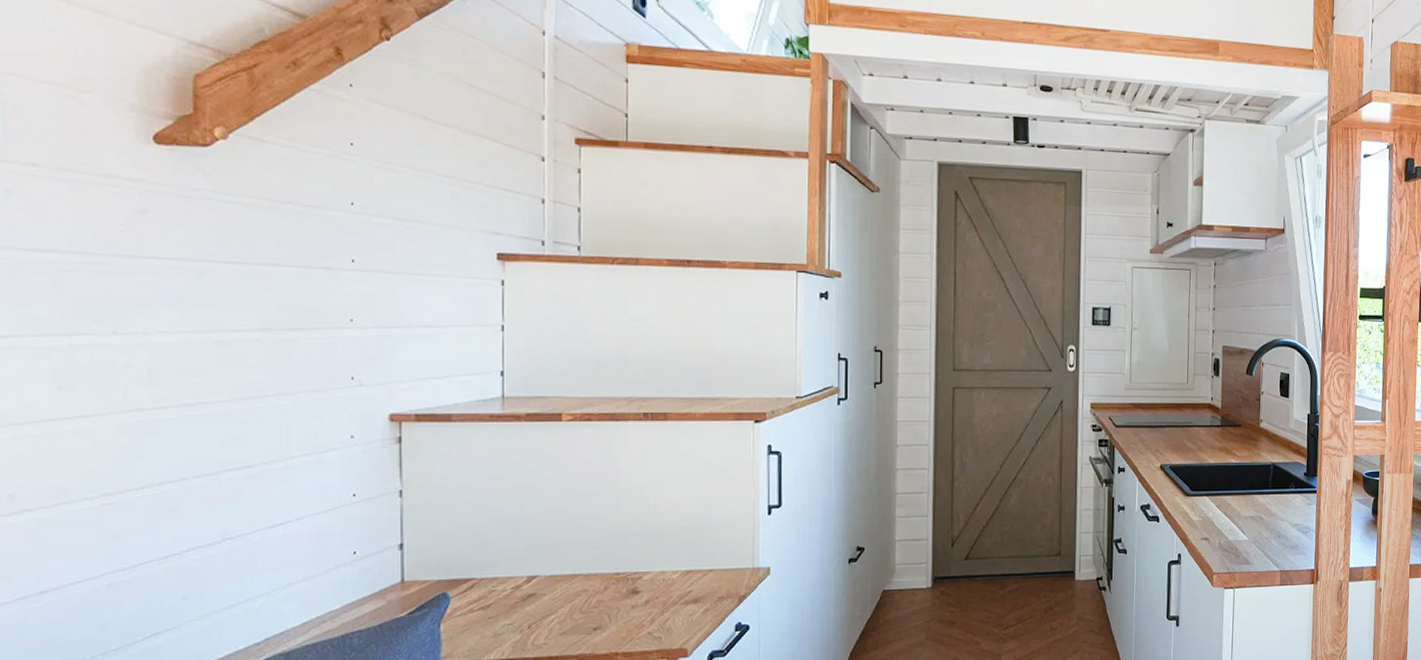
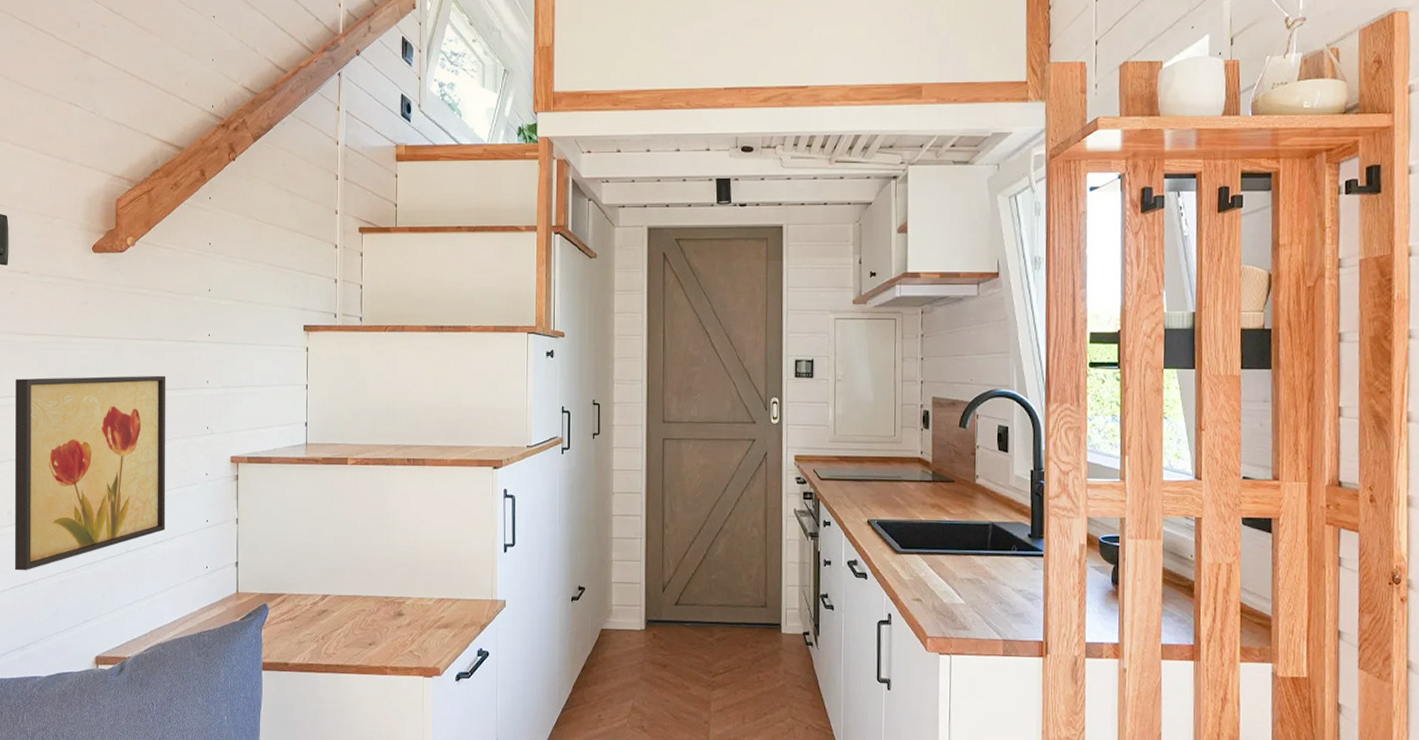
wall art: none [17,310,288,575] -> present [14,375,166,571]

